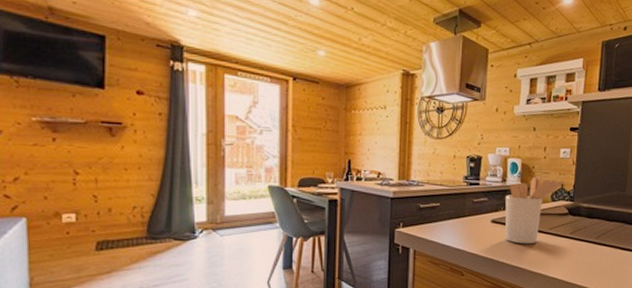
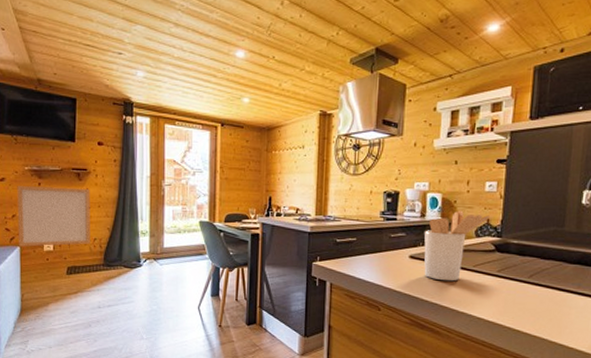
wall art: none [20,141,128,218] -> present [17,186,90,247]

